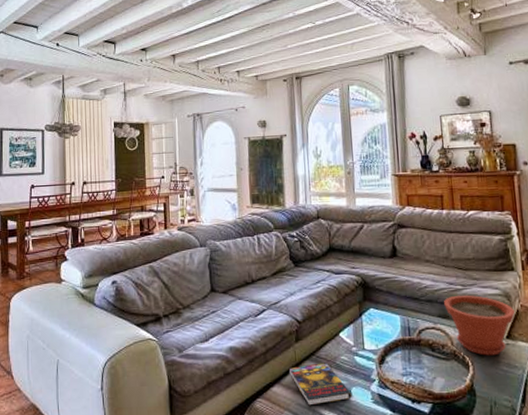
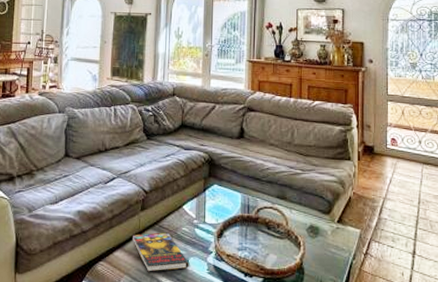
plant pot: present [444,295,515,356] -> none [283,178,347,238]

